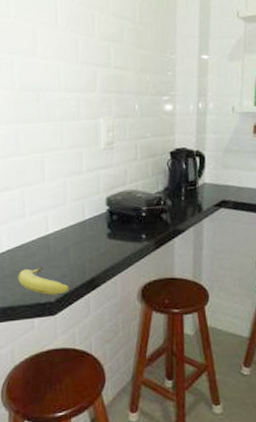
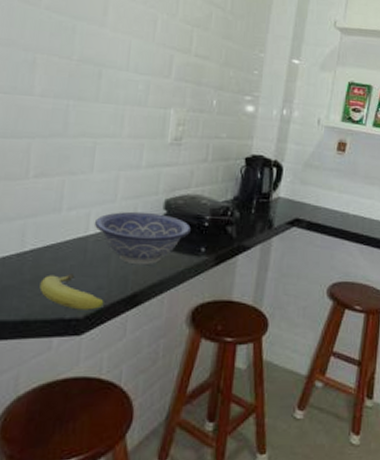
decorative bowl: none [52,209,131,255] -> present [94,211,191,265]

